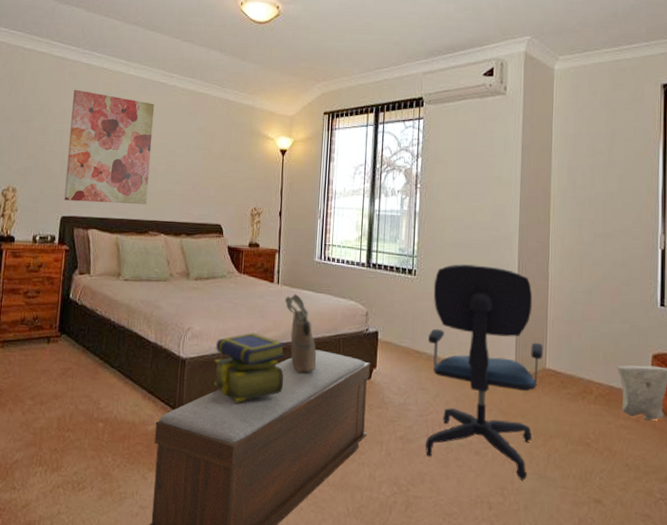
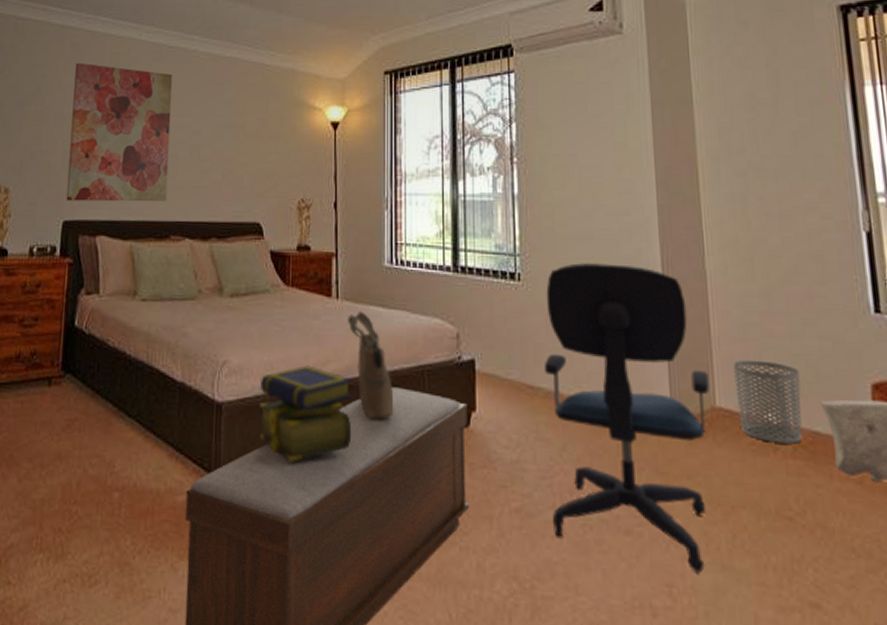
waste bin: none [560,336,605,395] -> present [733,359,803,444]

